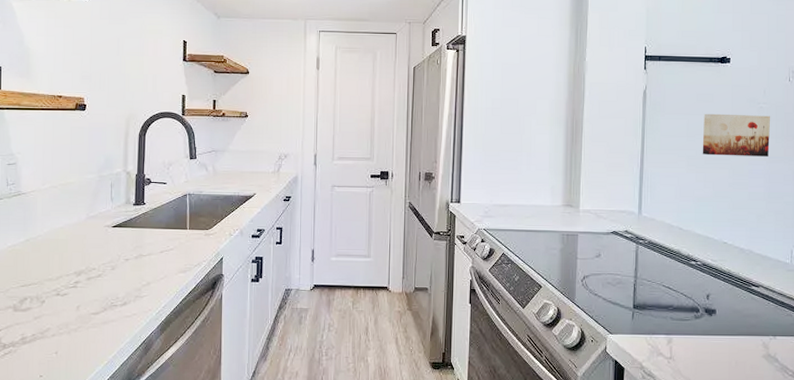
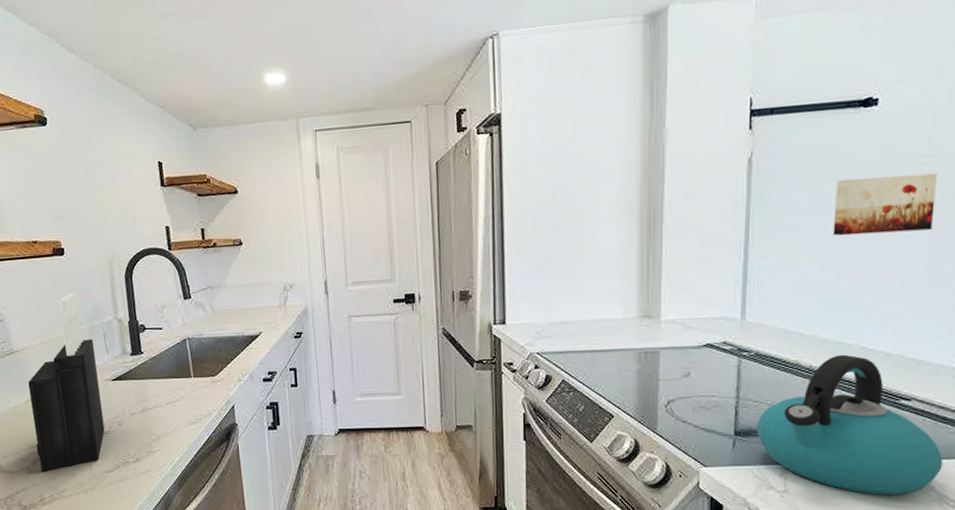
knife block: none [27,145,100,311] -> present [28,293,105,472]
kettle: none [649,247,783,365] -> present [756,354,943,496]

